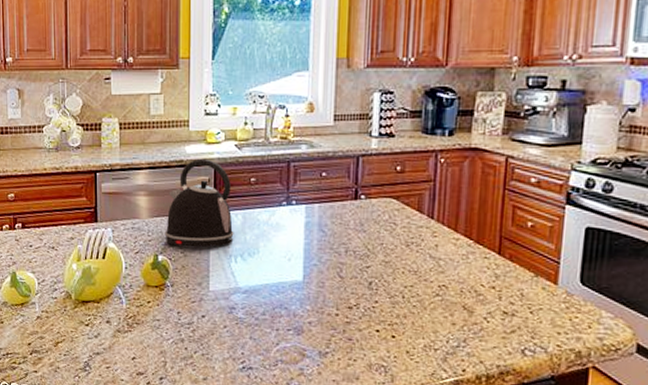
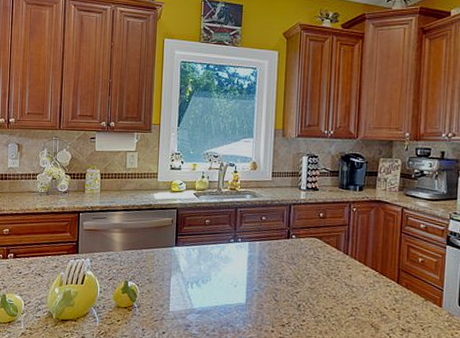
kettle: present [164,158,234,248] -> none [134,203,191,276]

